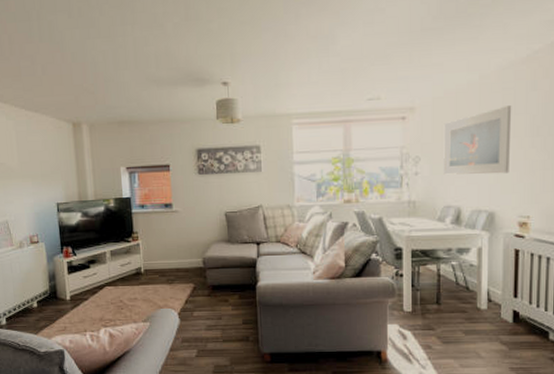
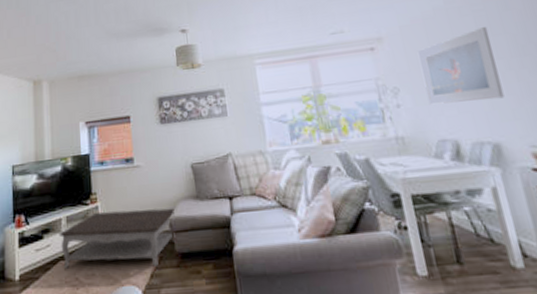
coffee table: none [104,248,208,295] -> present [59,208,176,269]

